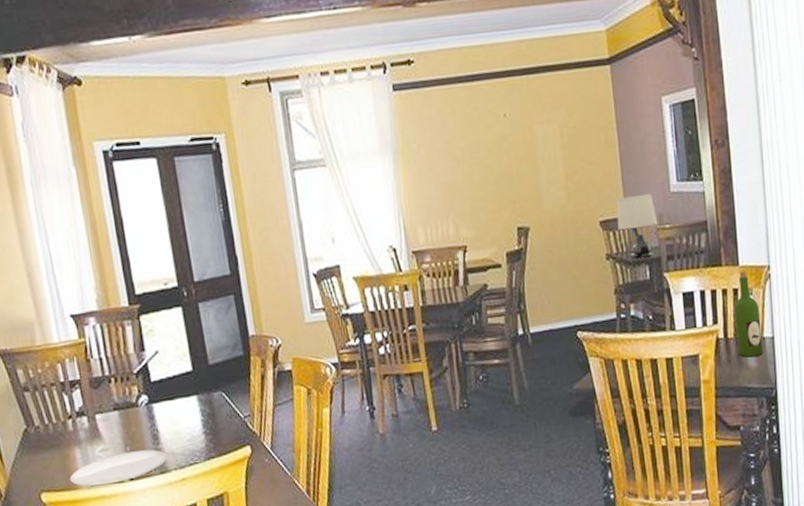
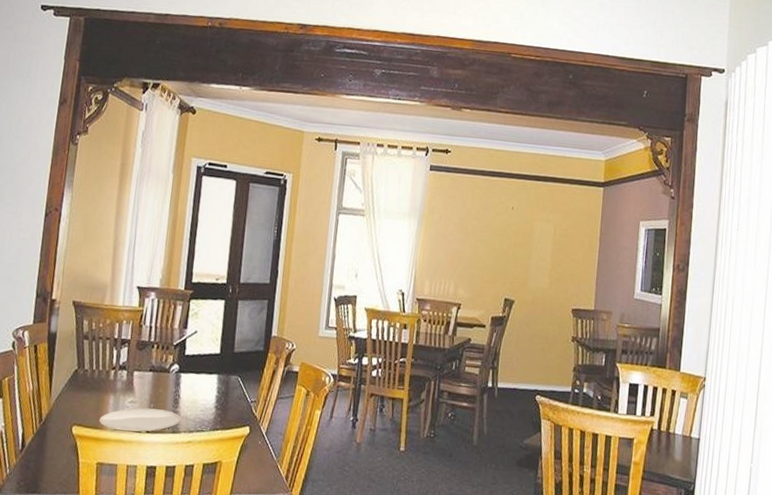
table lamp: present [616,193,658,258] -> none [586,293,620,348]
wine bottle: present [734,270,763,358] -> none [667,376,692,452]

